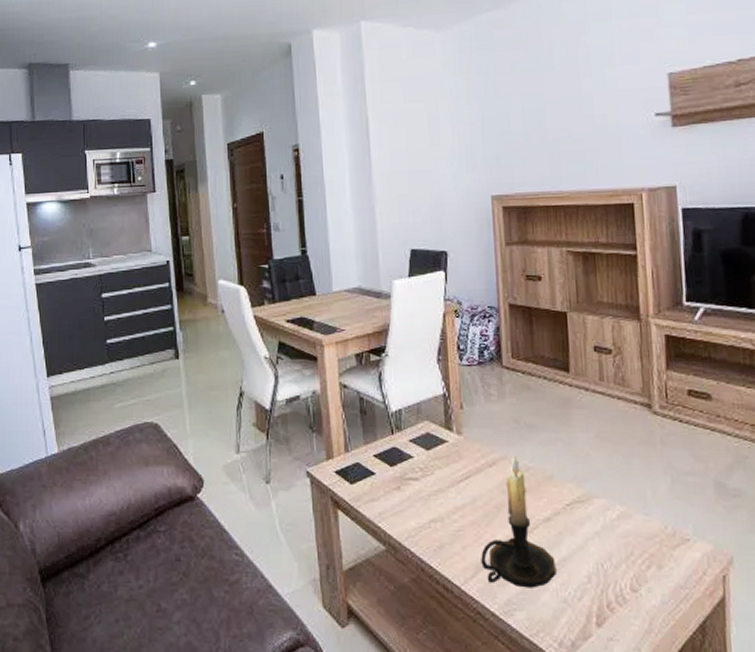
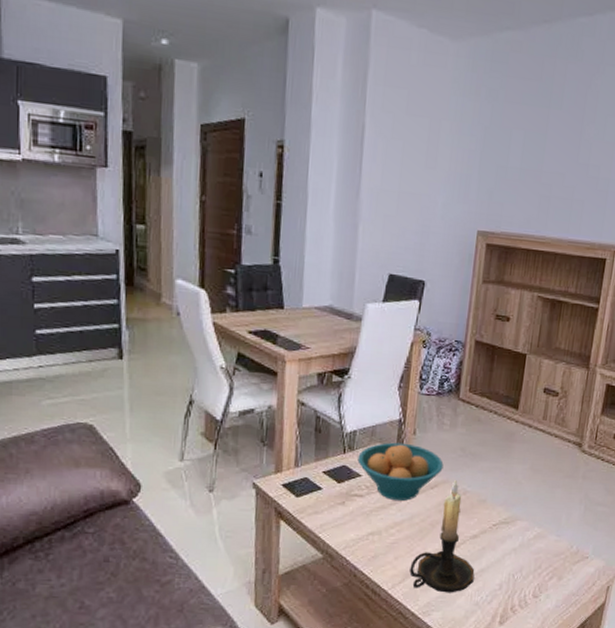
fruit bowl: none [407,418,499,483] -> present [357,442,444,502]

